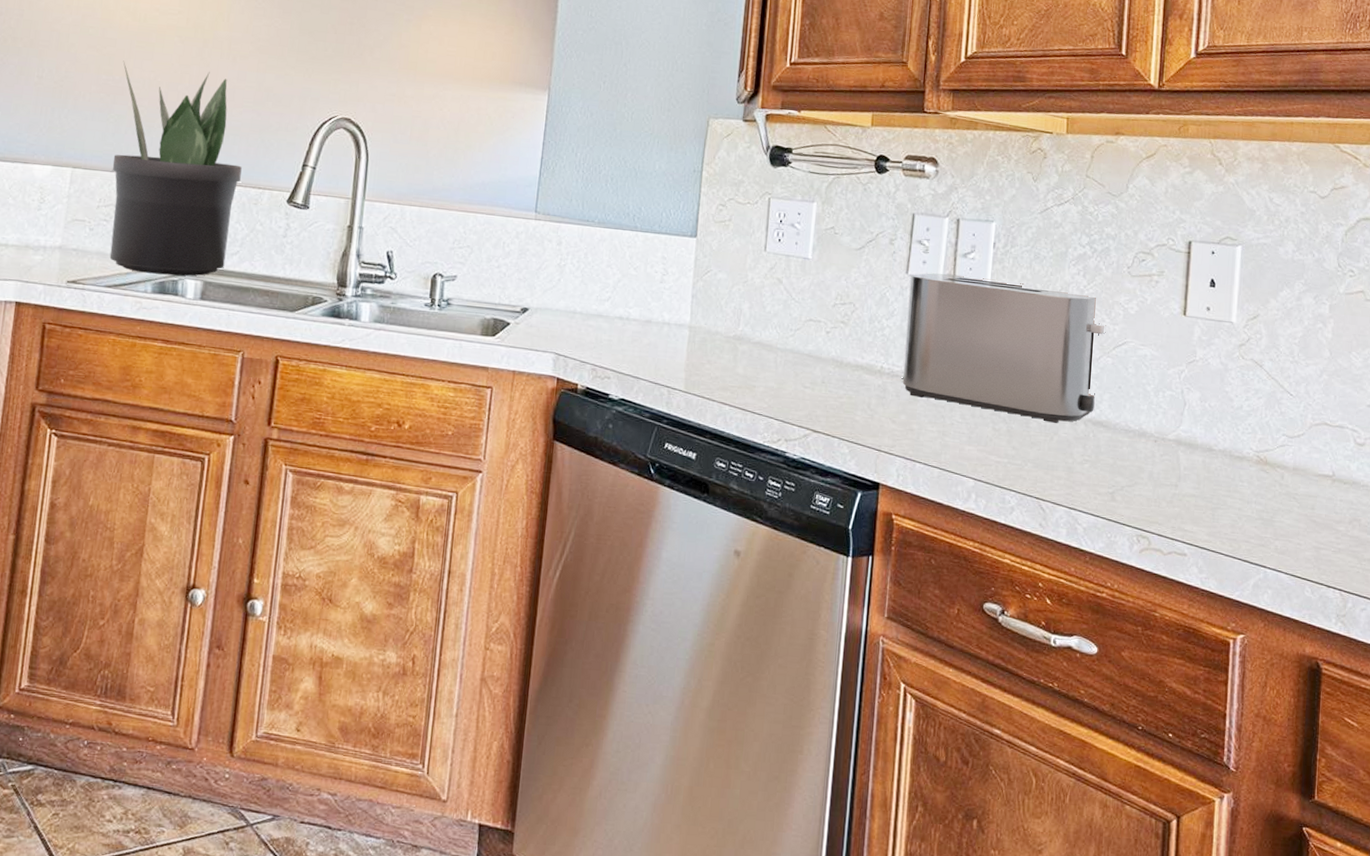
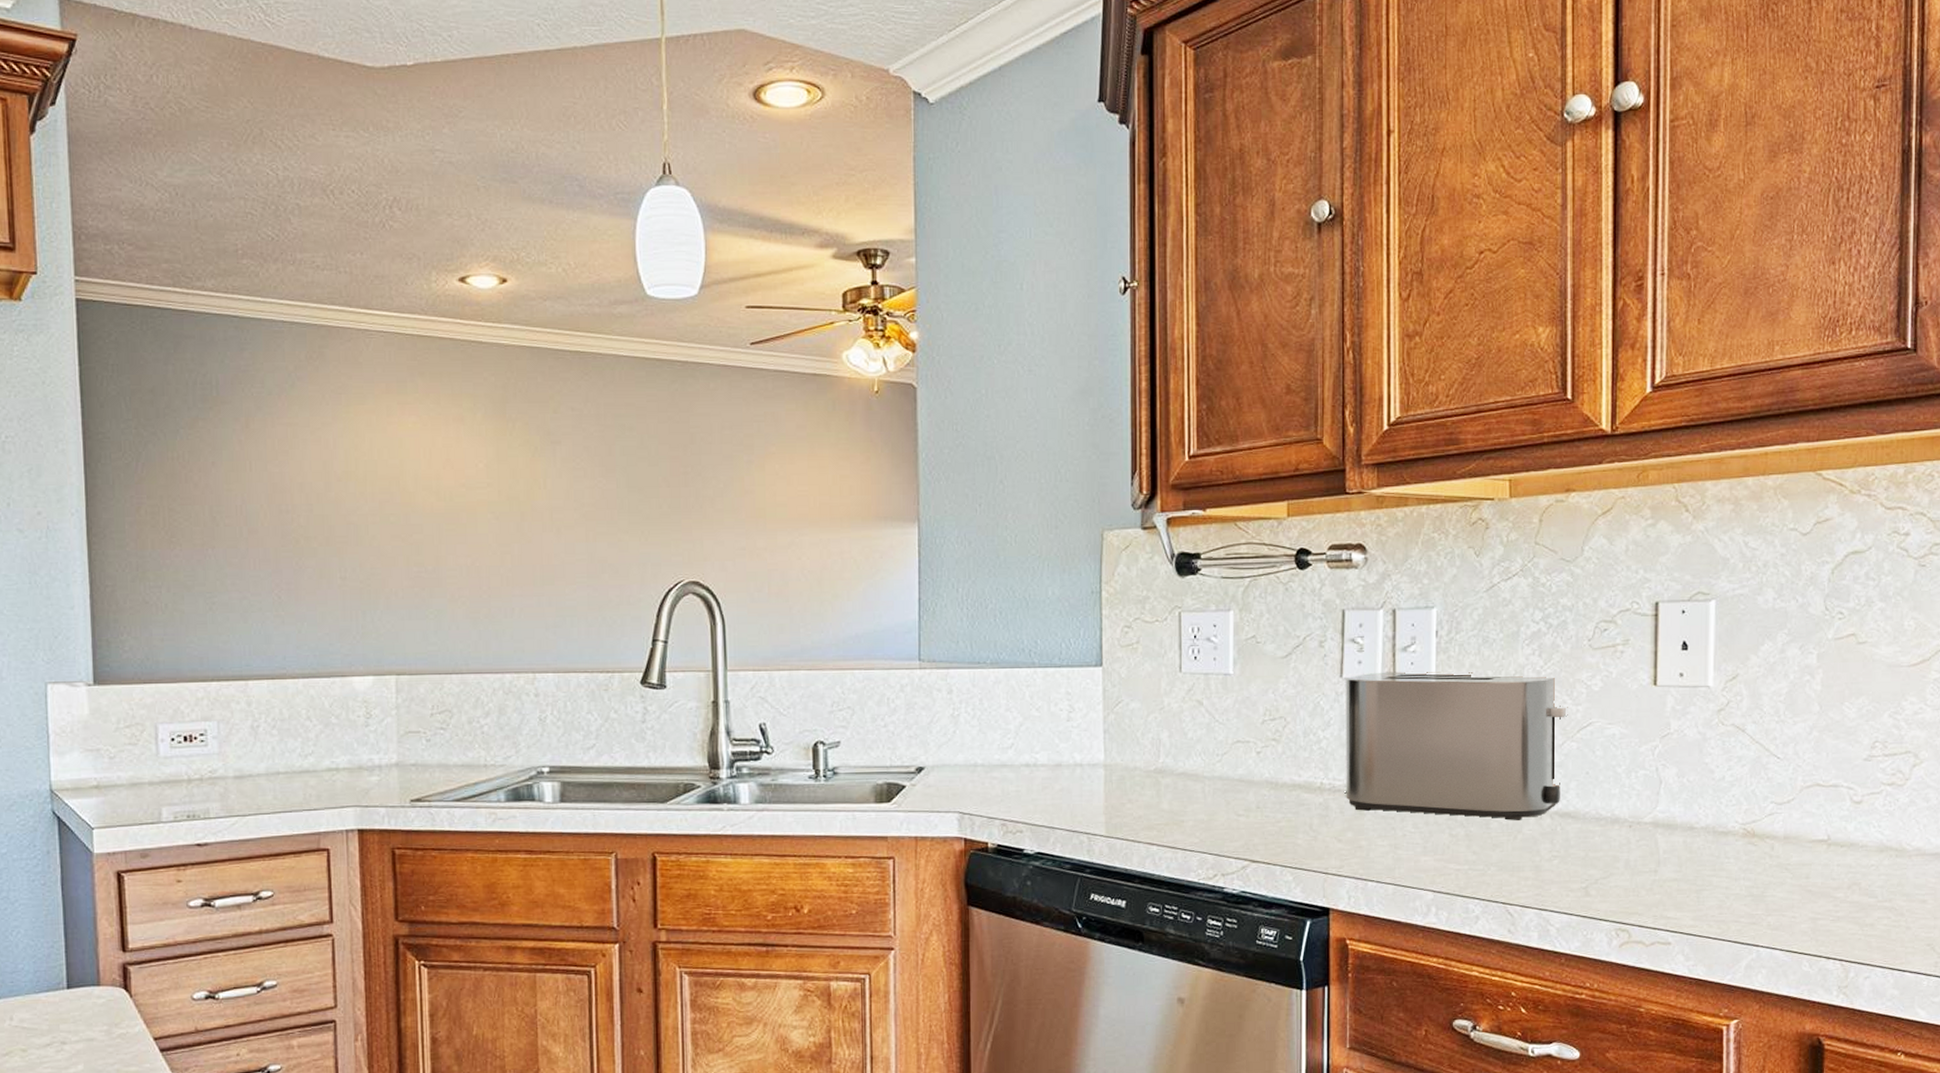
planter: present [109,60,242,276] -> none [433,548,585,781]

